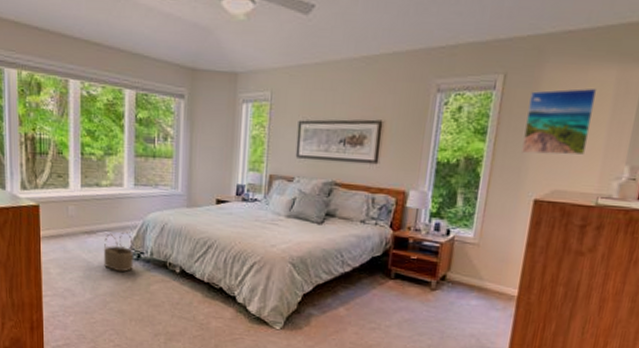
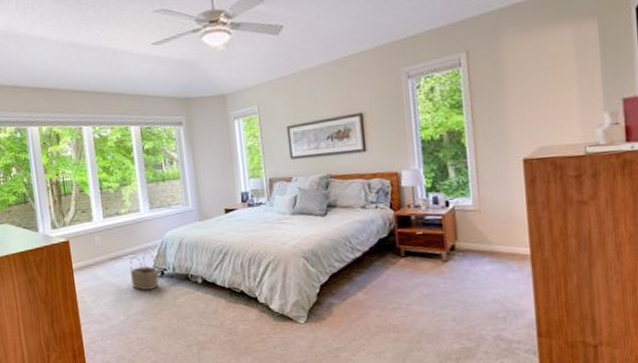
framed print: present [521,88,598,156] -> none [495,48,562,119]

